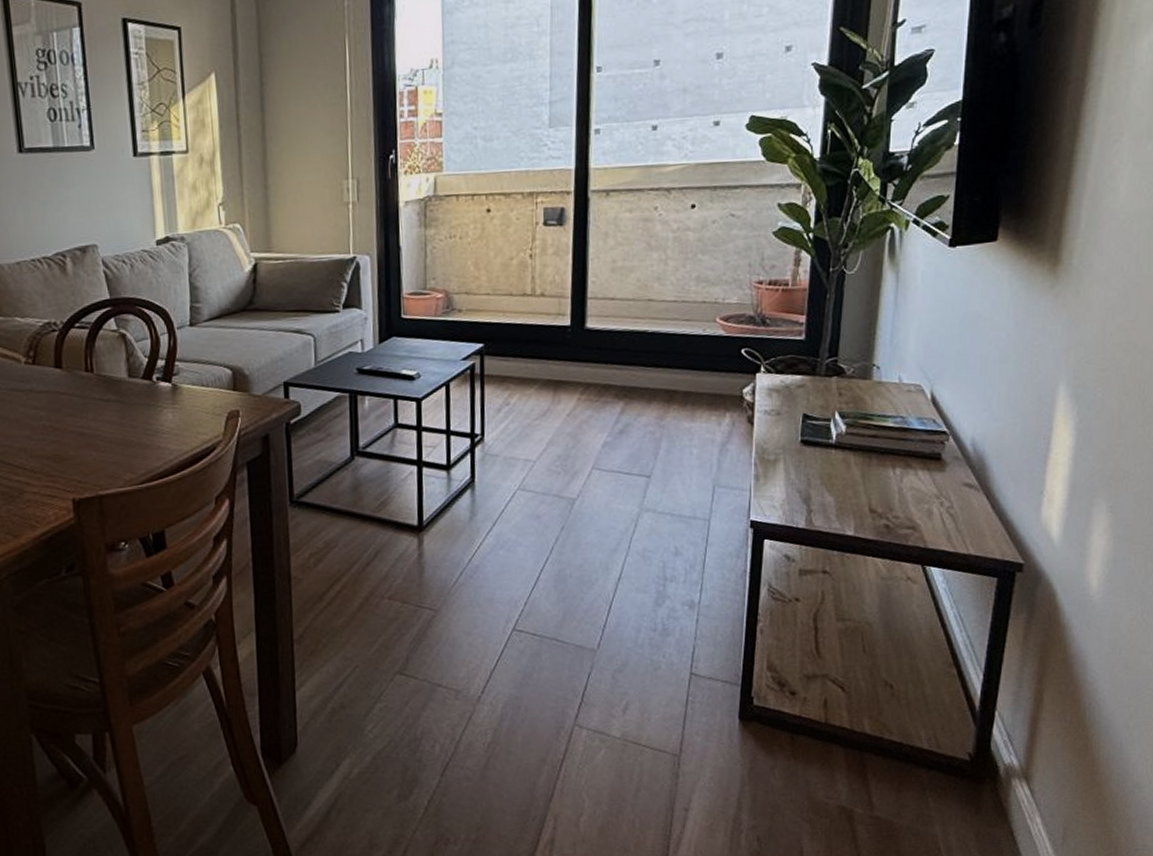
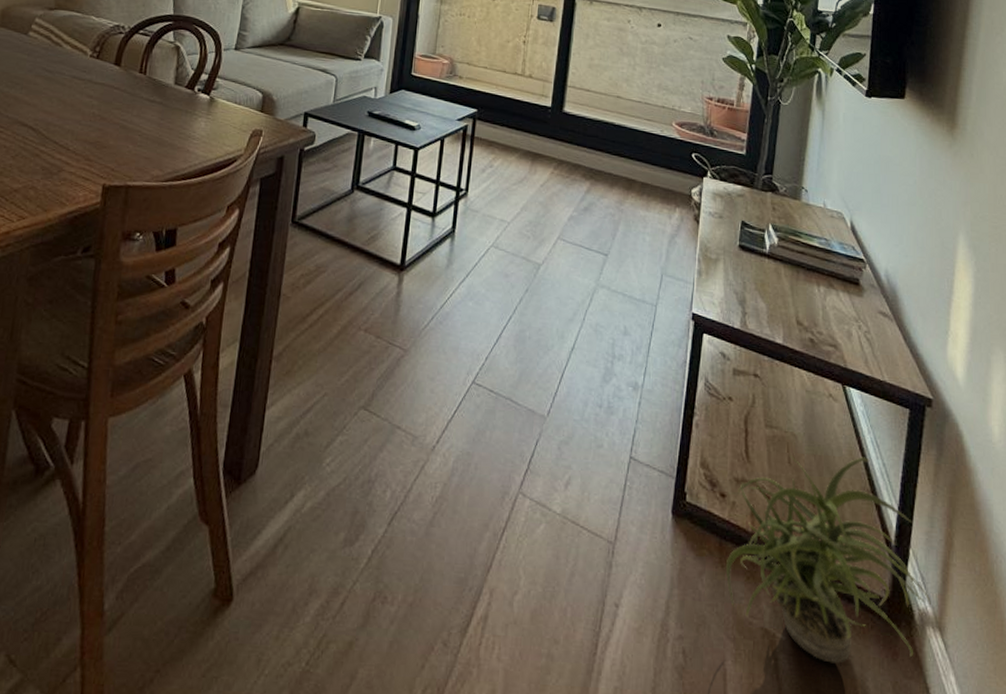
potted plant: none [798,632,1017,826] -> present [725,456,931,664]

